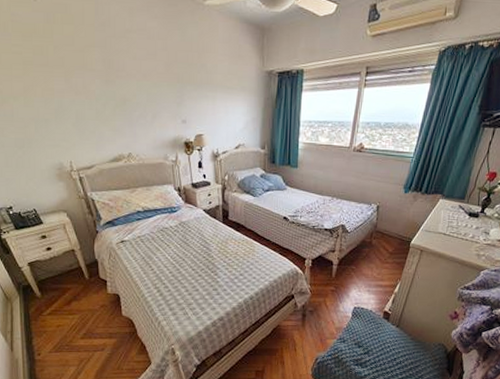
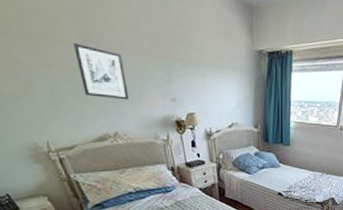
wall art: none [99,72,144,123] -> present [74,43,130,100]

